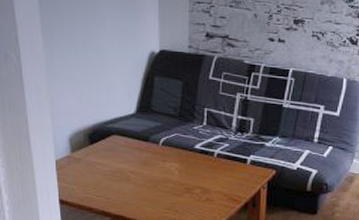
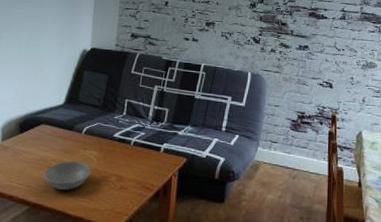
soup bowl: none [122,172,173,202] -> present [43,160,92,190]

